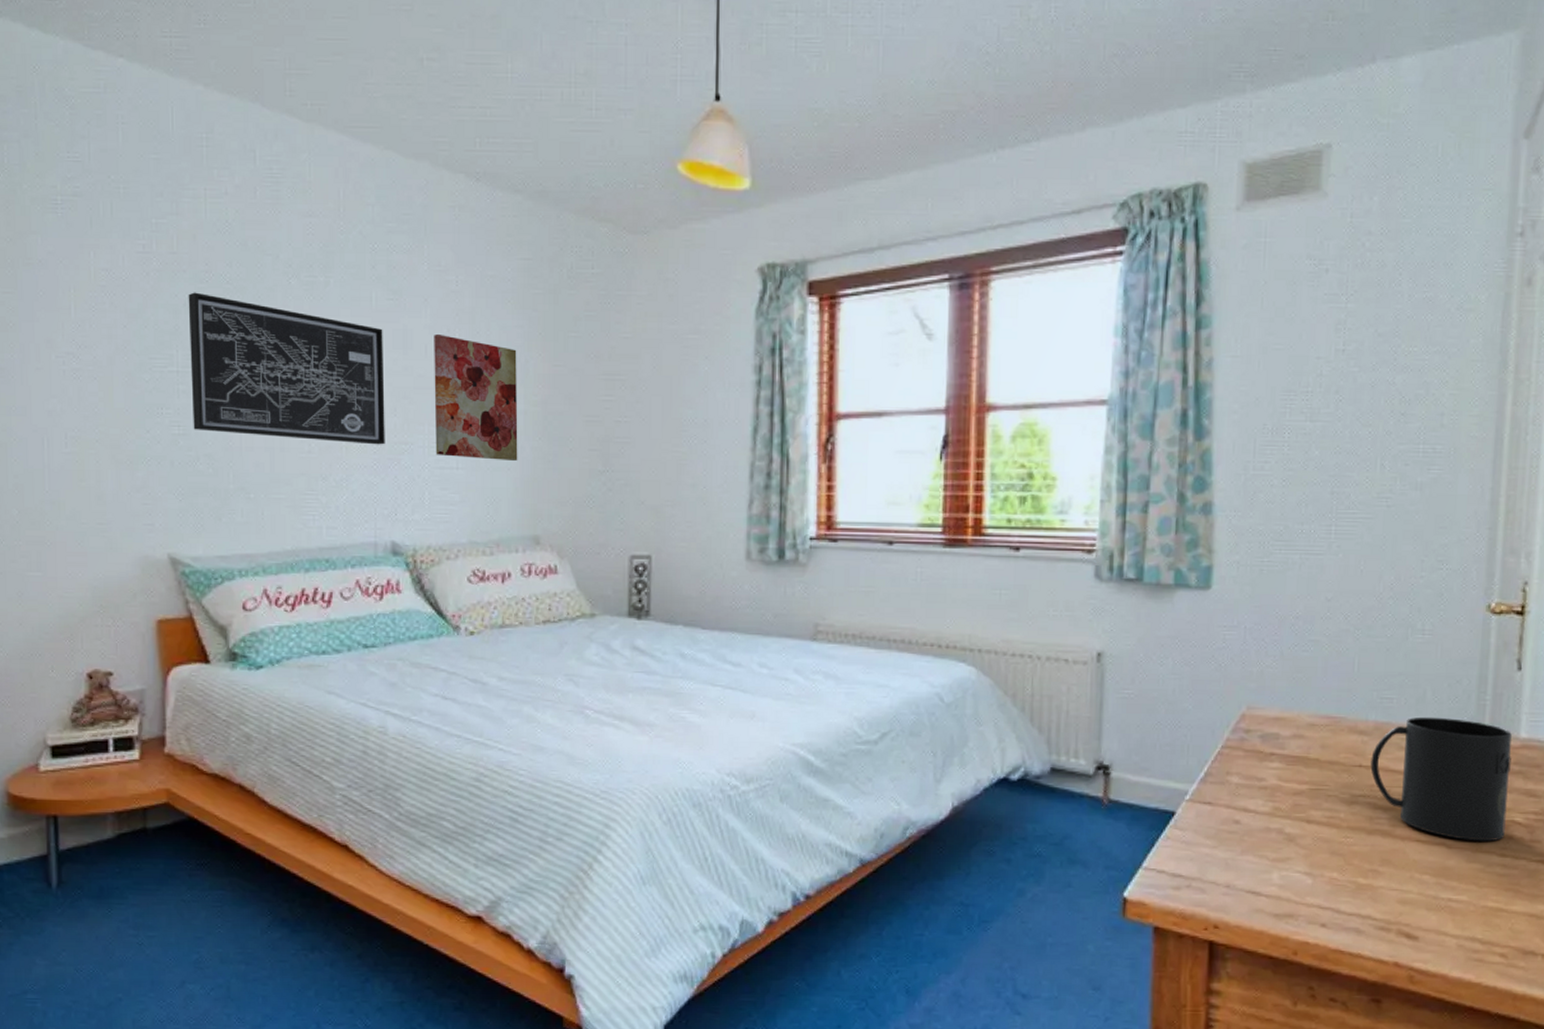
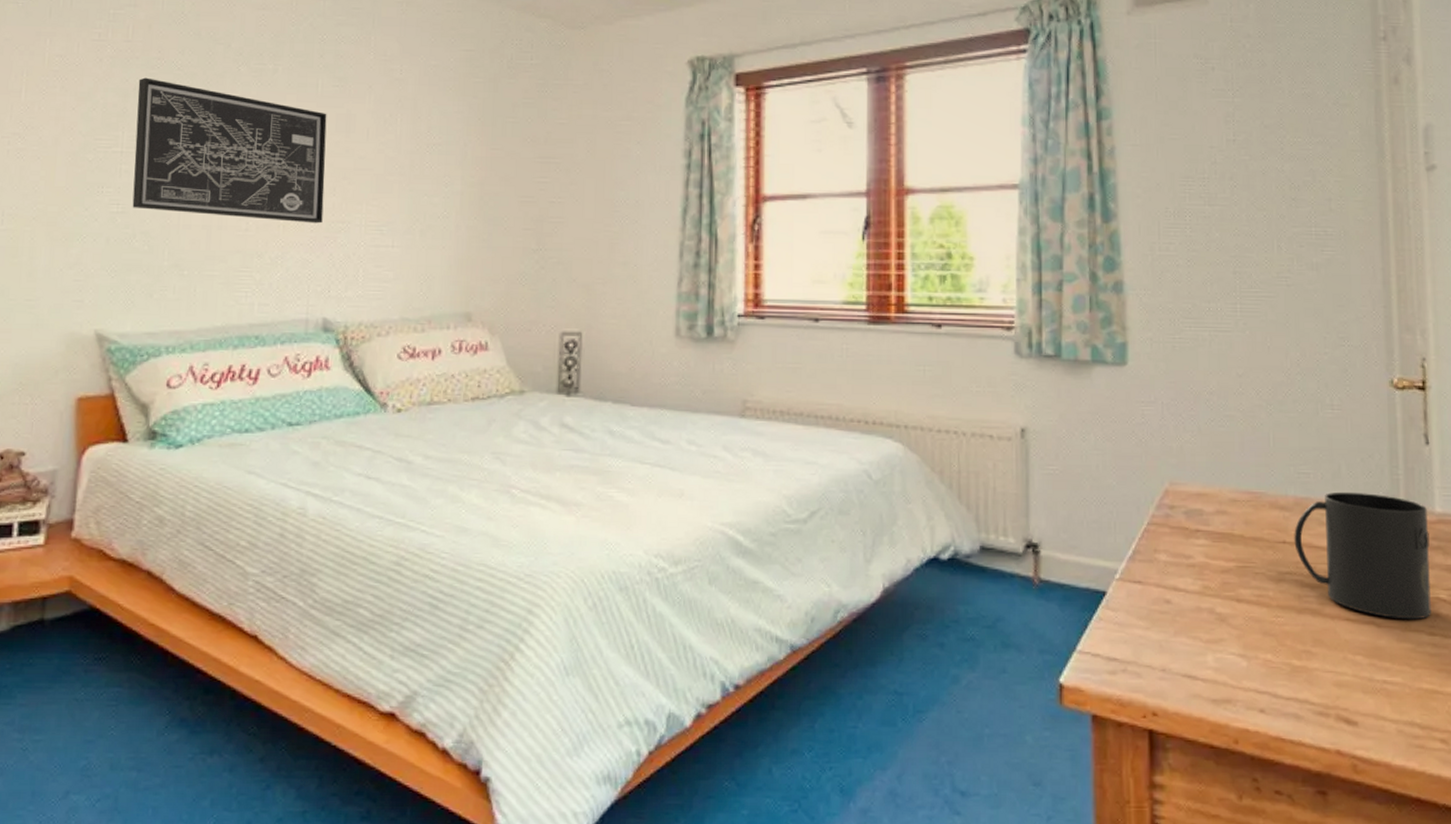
wall art: present [434,333,518,460] -> none [372,118,456,239]

